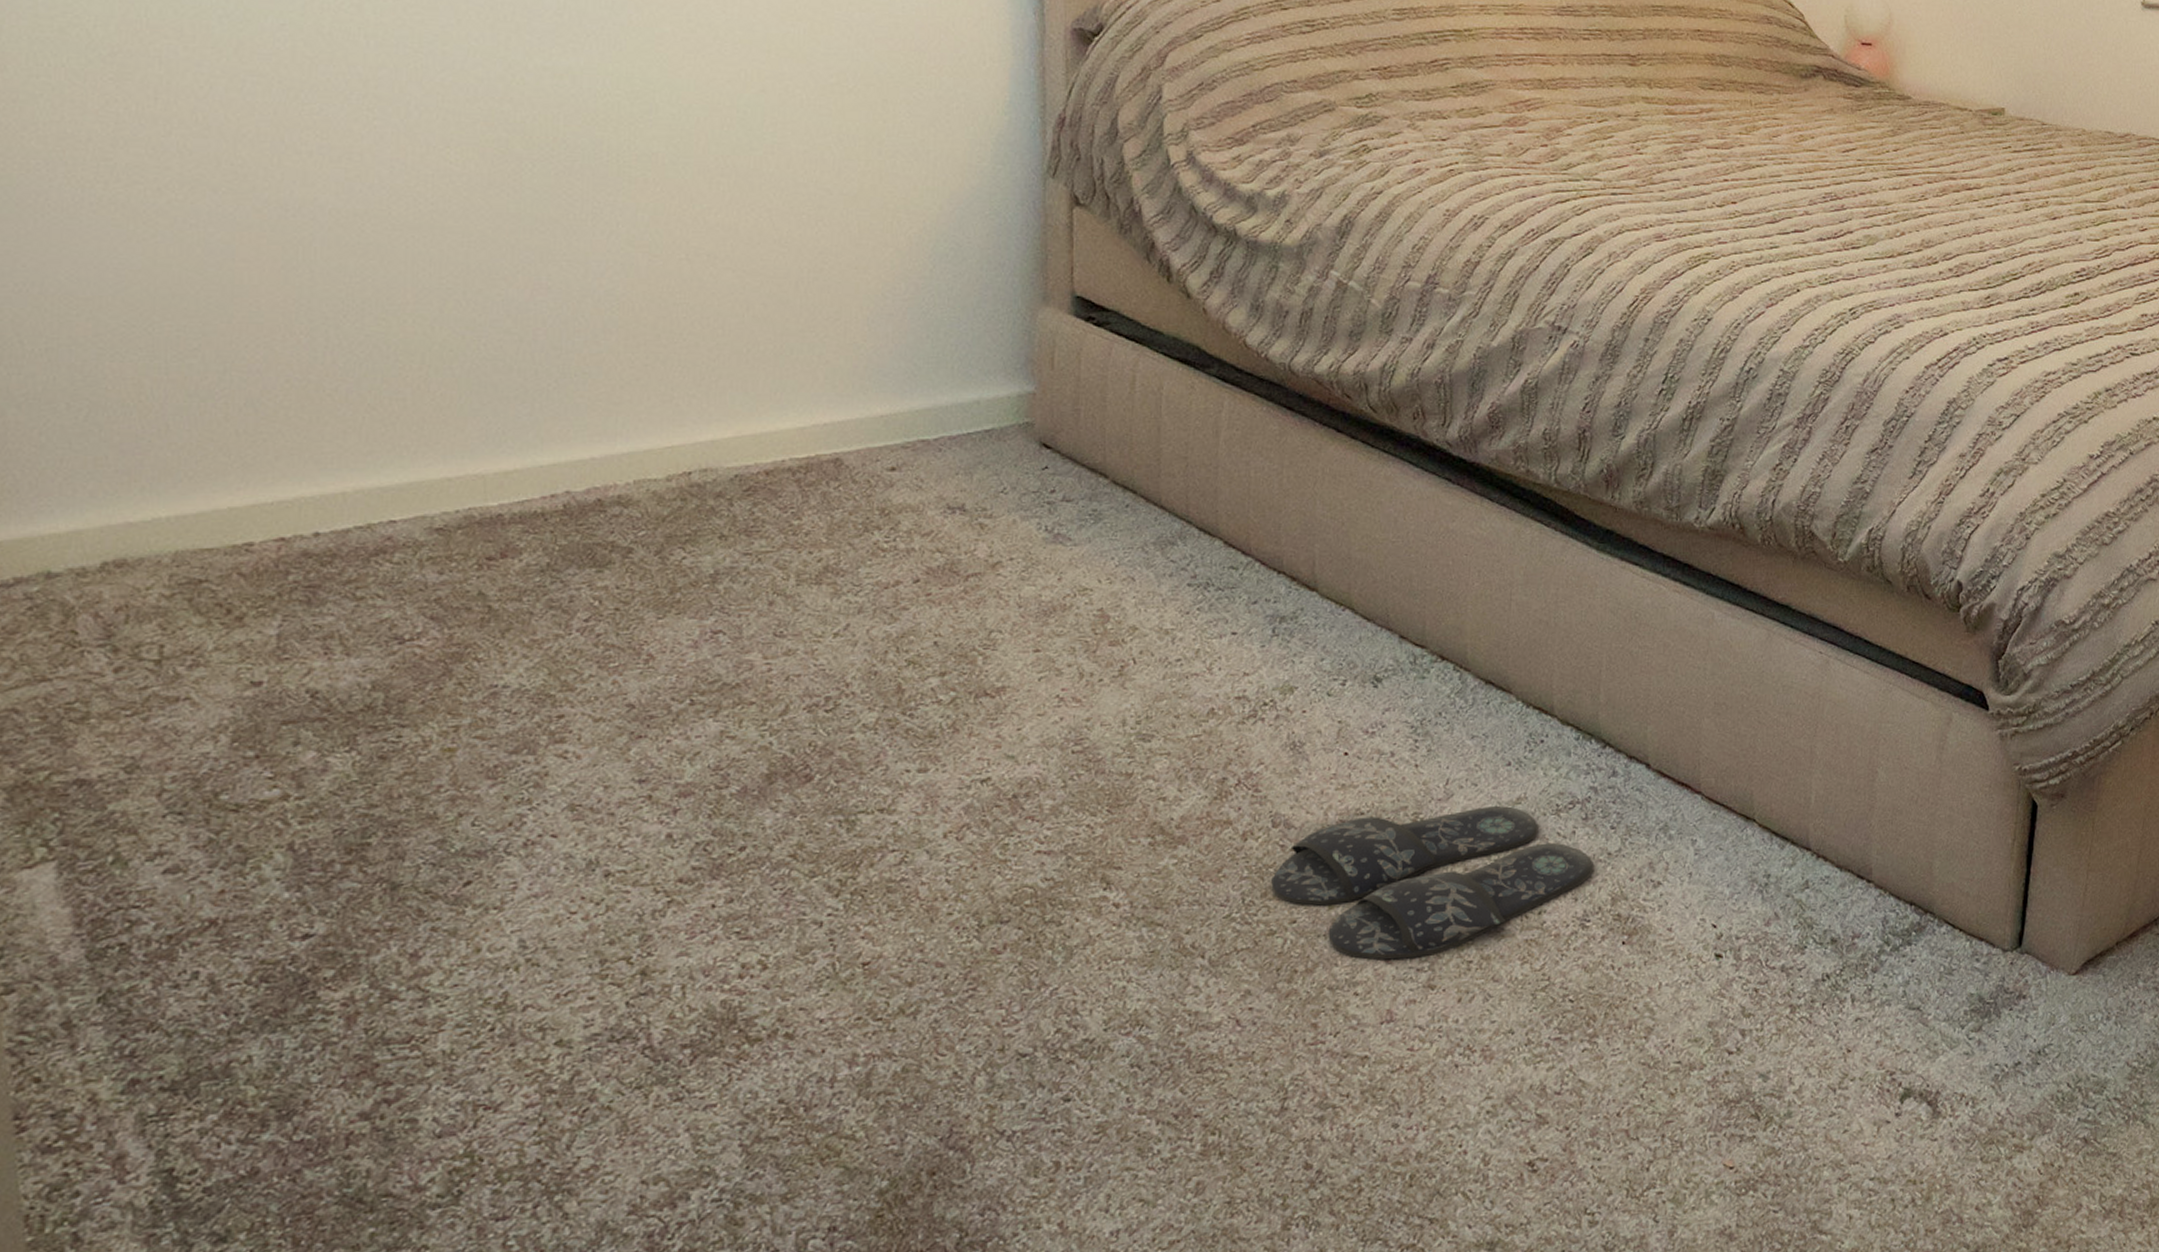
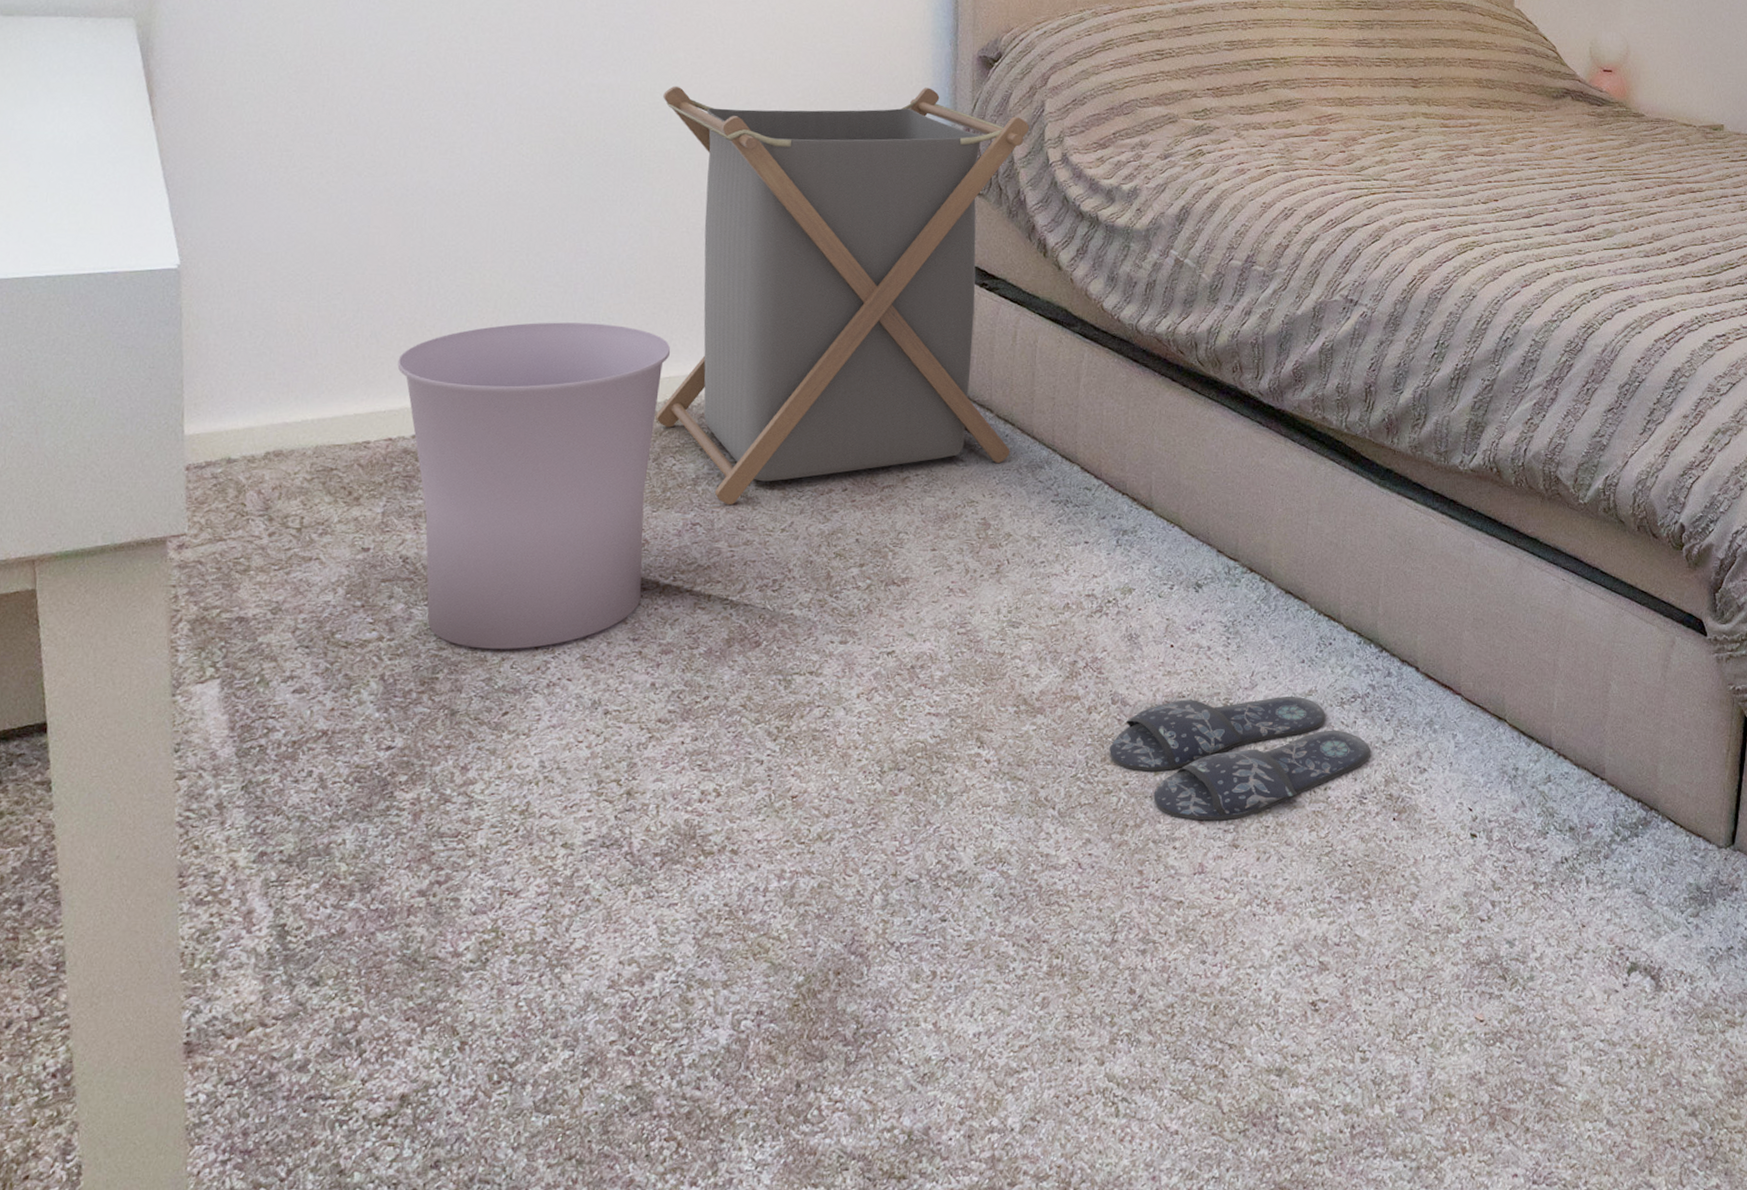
waste bin: none [287,380,672,803] -> present [397,322,671,649]
laundry basket: none [645,68,1143,607] -> present [656,85,1030,506]

